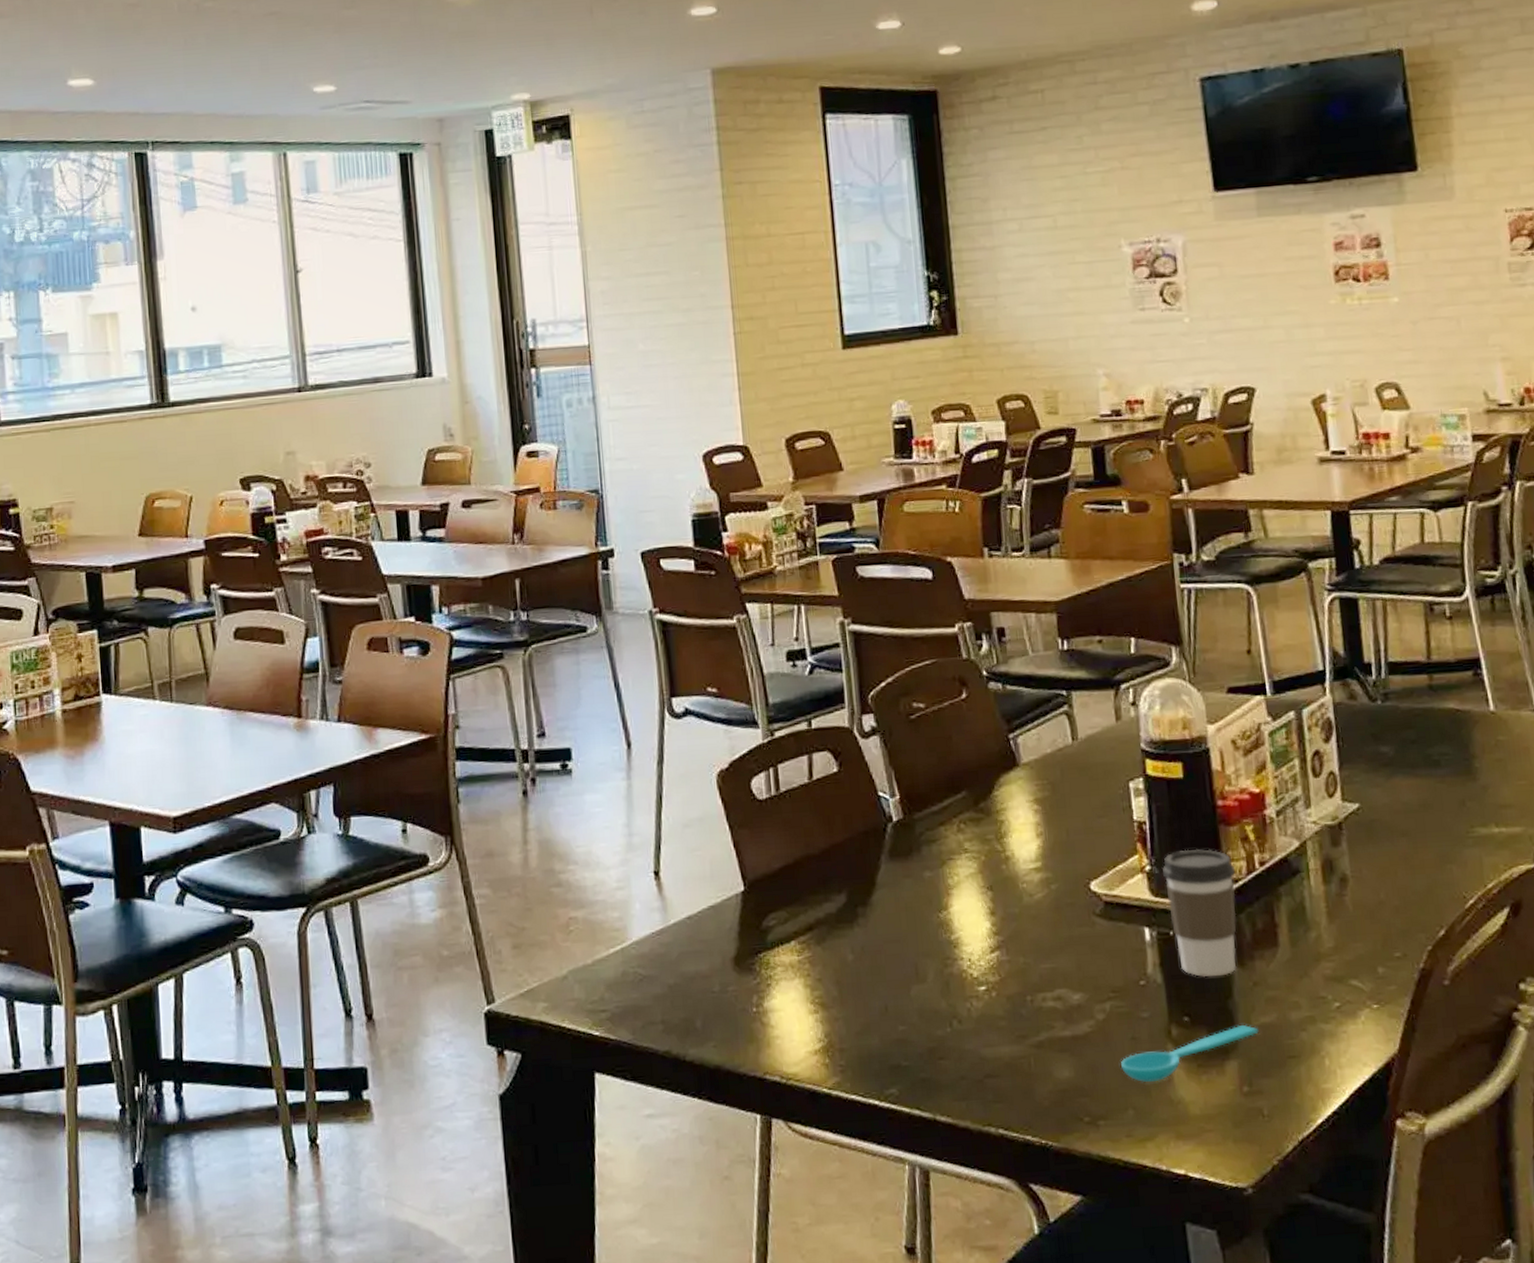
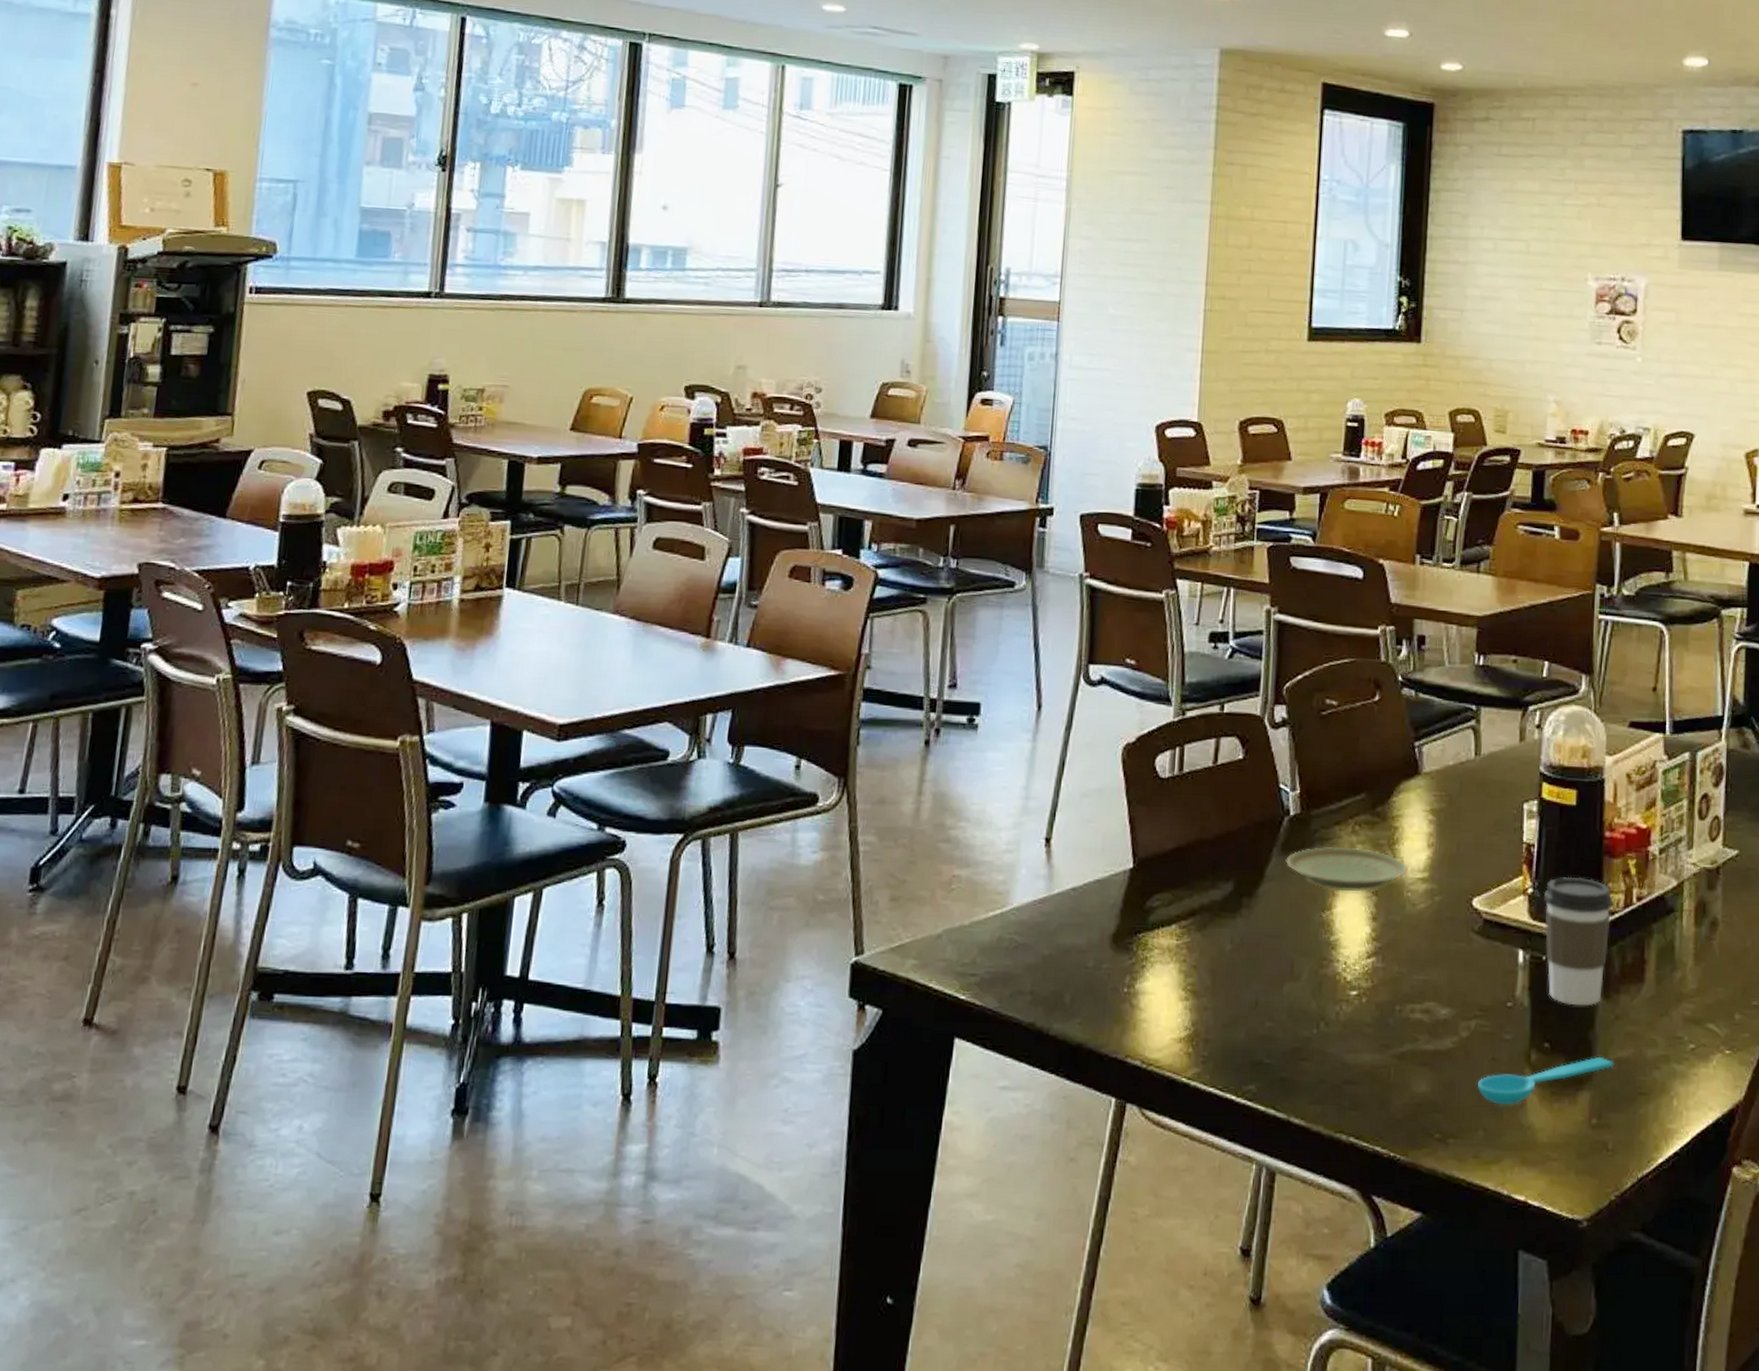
plate: none [895,845,1019,890] -> present [1286,846,1407,892]

